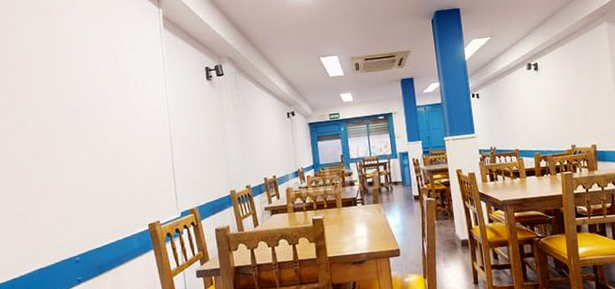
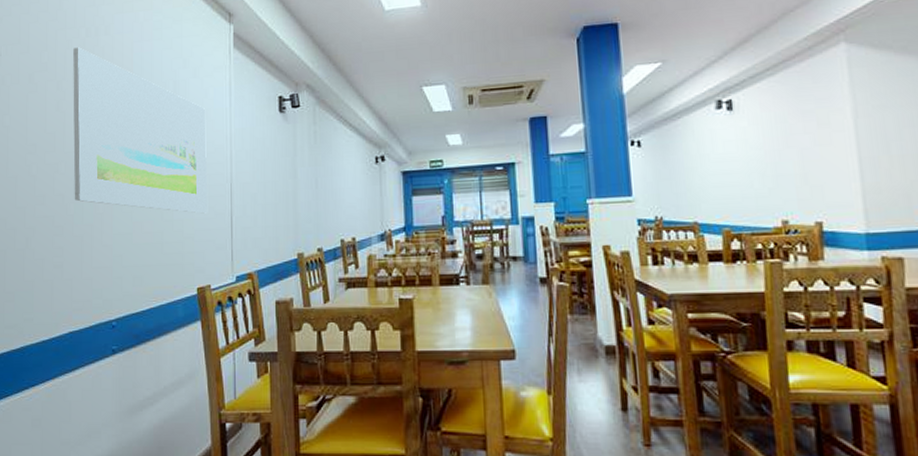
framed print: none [17,28,153,164] -> present [73,47,208,214]

